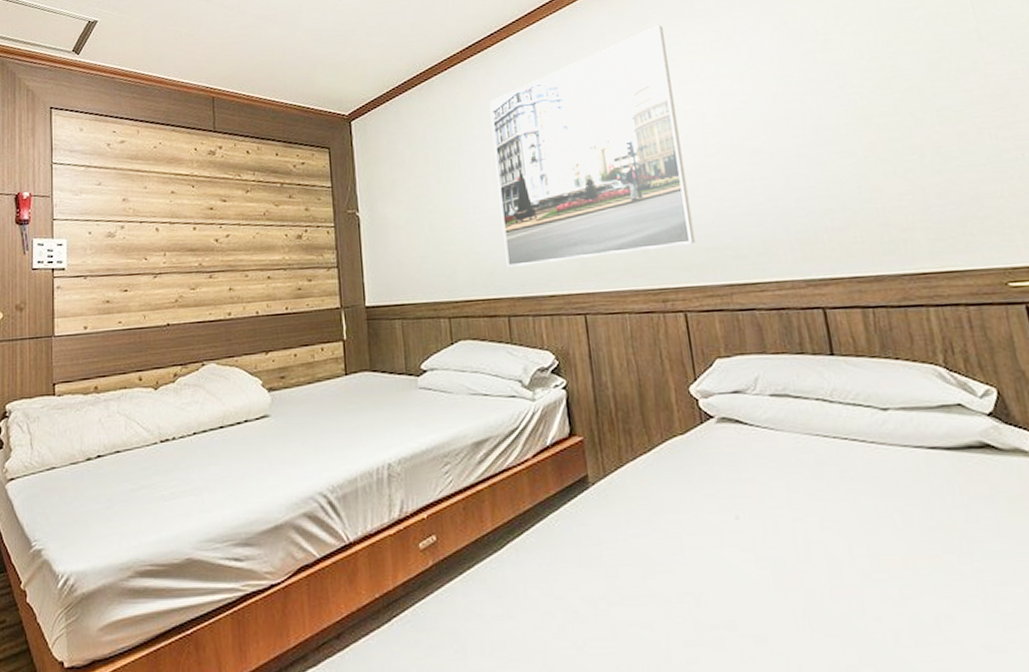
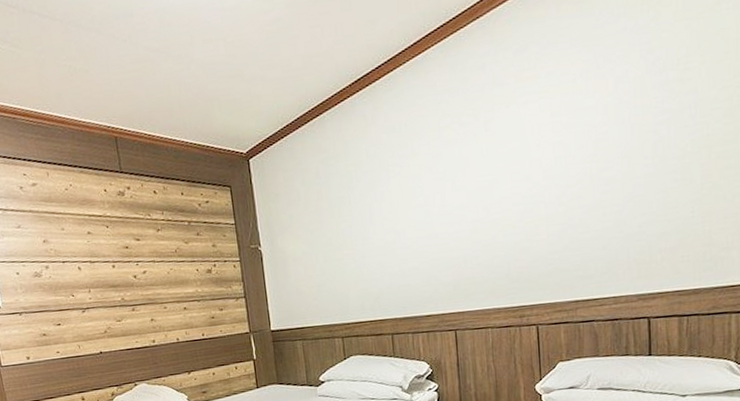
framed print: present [489,25,695,267] -> none [376,55,551,292]

